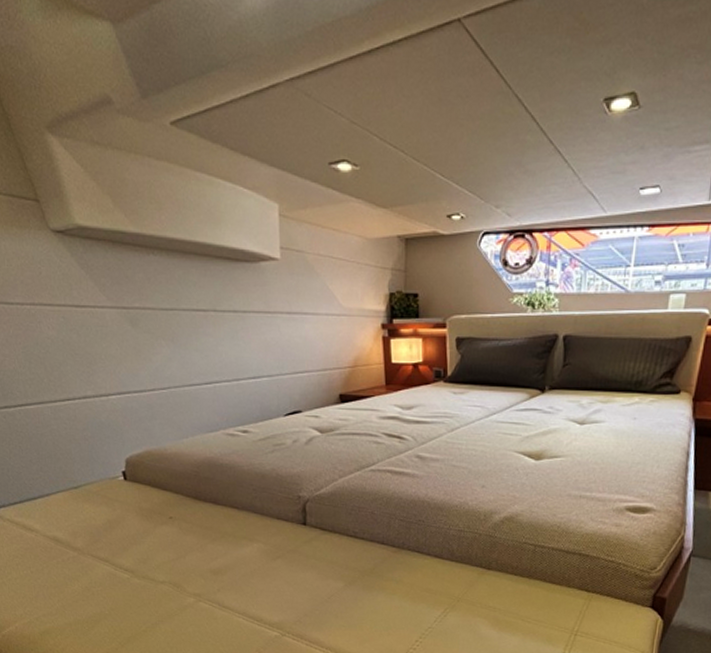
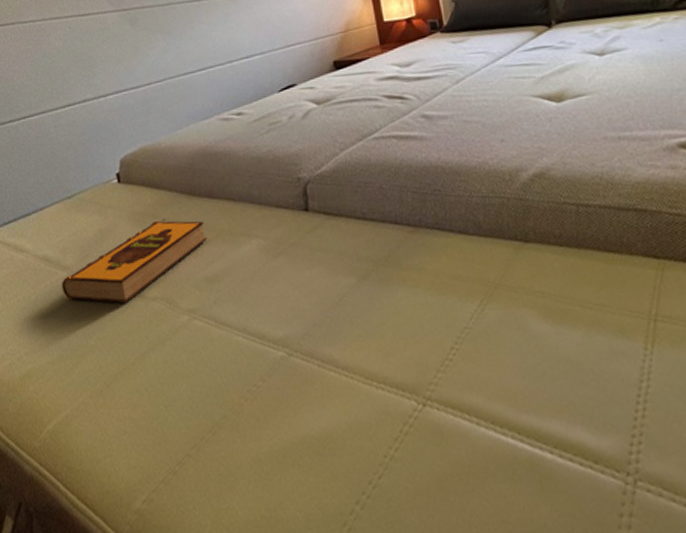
hardback book: none [73,517,213,583] -> present [62,220,208,303]

